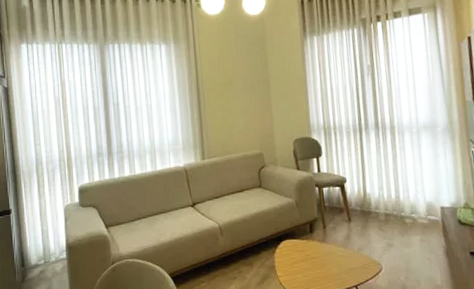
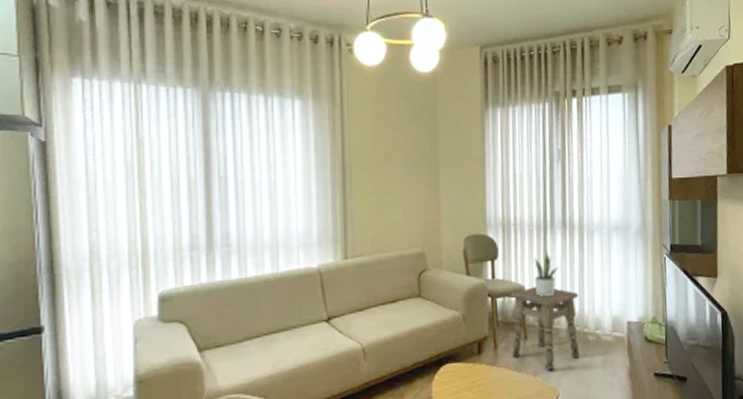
side table: none [334,178,399,248] -> present [510,287,580,372]
potted plant: none [353,149,375,187] -> present [534,251,559,297]

